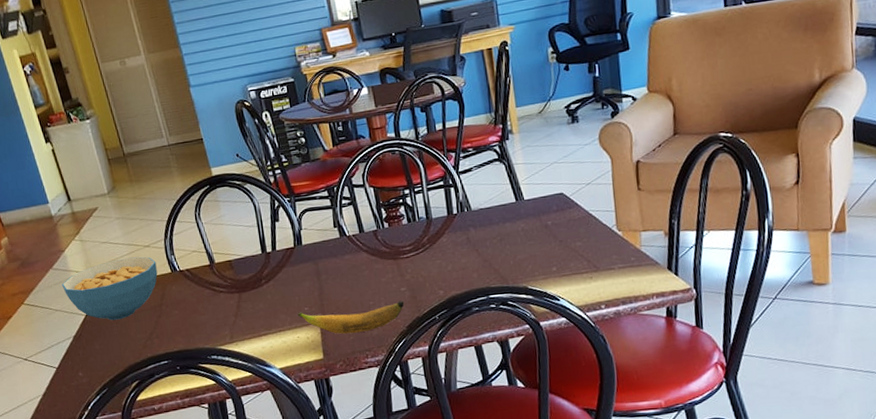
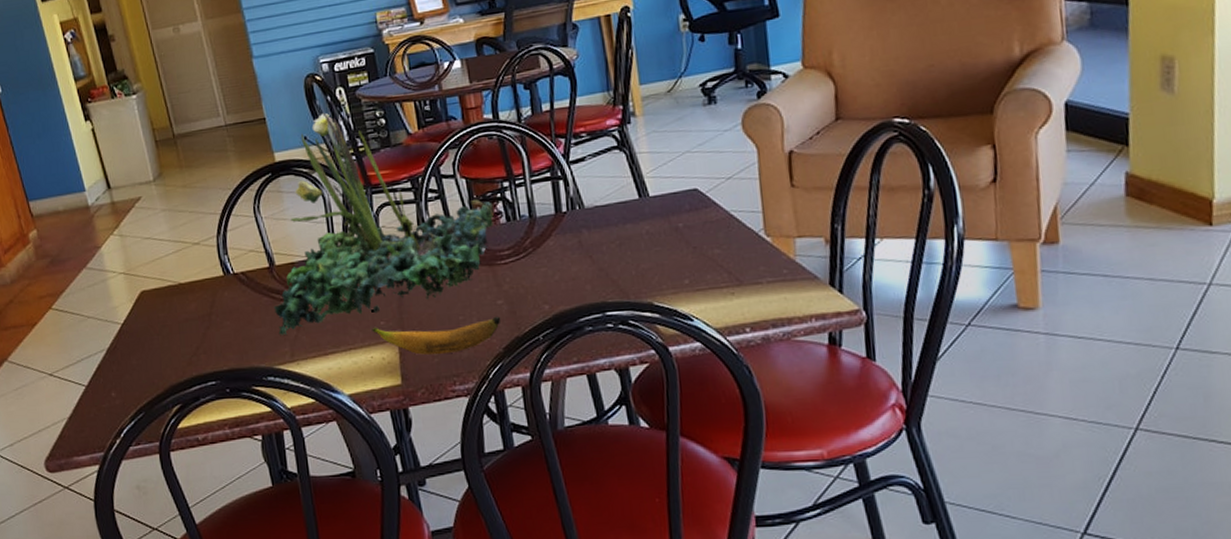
cereal bowl: present [61,256,158,321] -> none [96,256,208,331]
plant: none [214,133,397,321] -> present [273,112,494,335]

